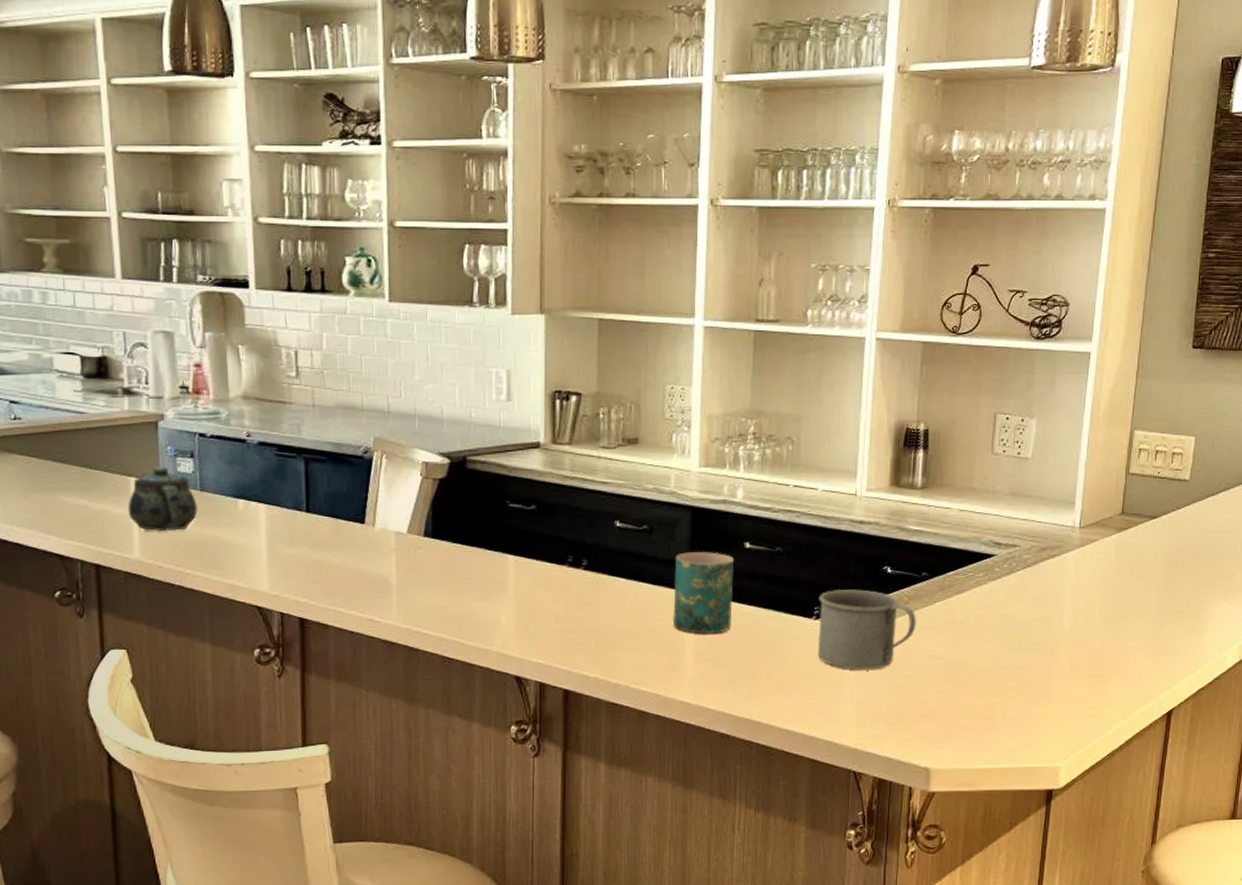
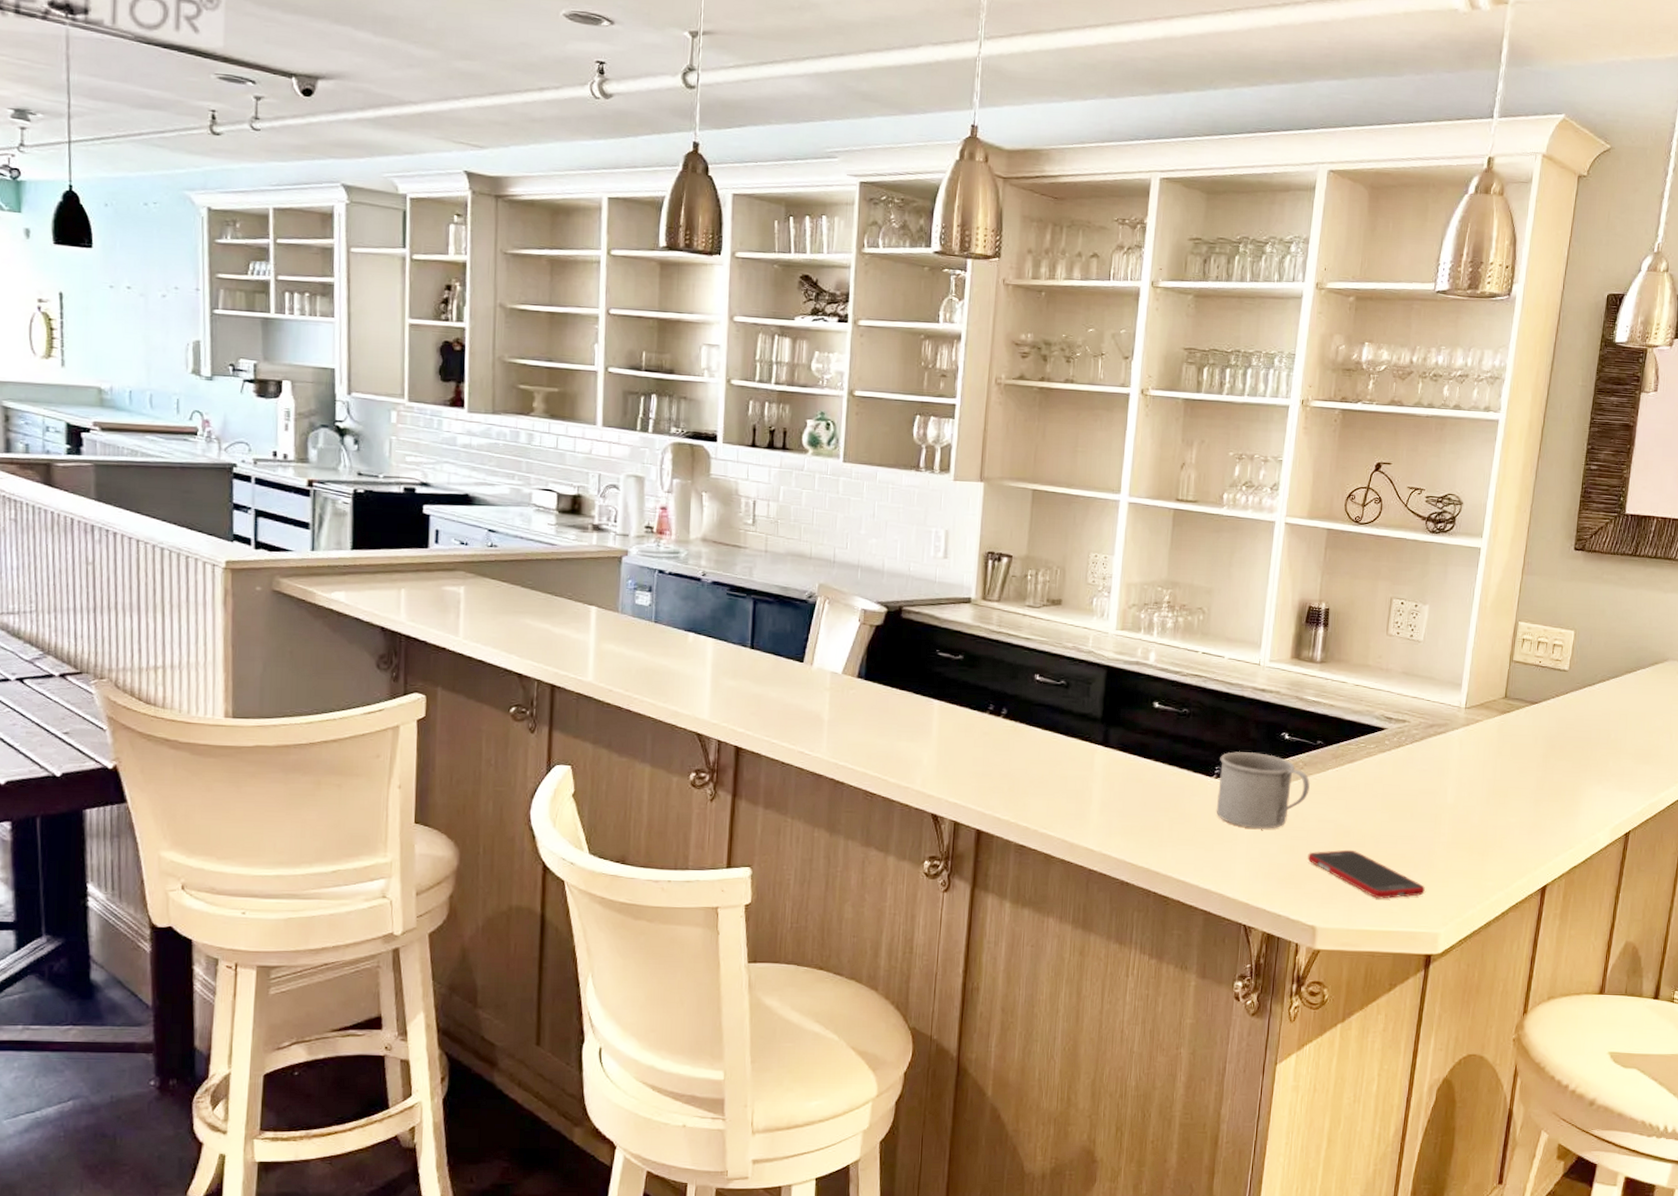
teapot: present [127,466,199,531] -> none [586,597,652,658]
mug: present [672,552,734,634] -> none [1082,708,1143,786]
cell phone: none [917,685,1043,735] -> present [1308,849,1425,899]

